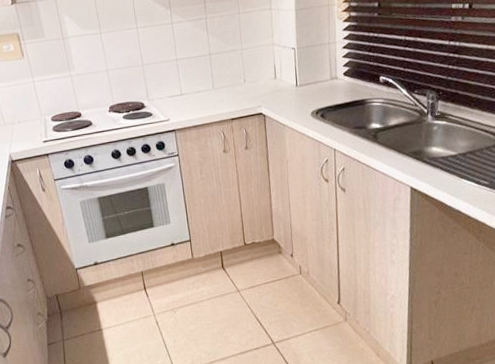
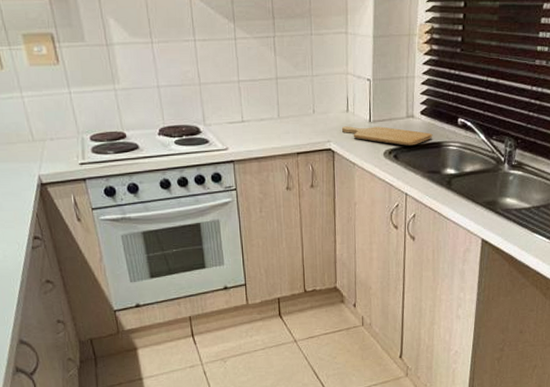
chopping board: none [270,89,357,105] -> present [341,126,433,146]

